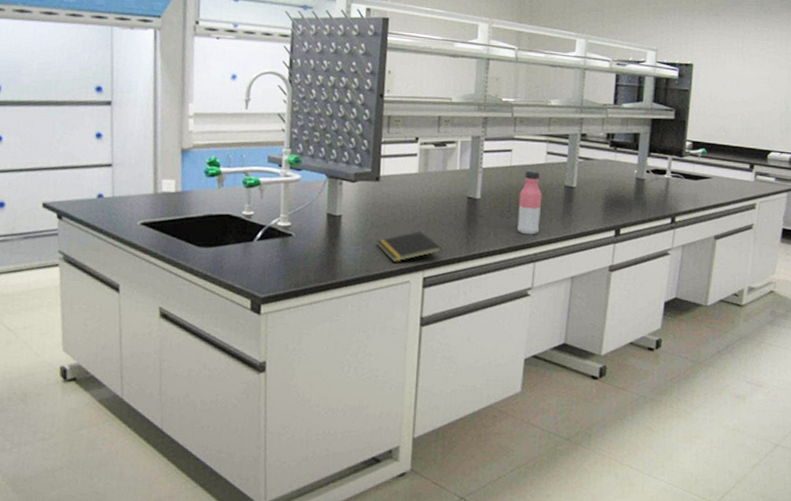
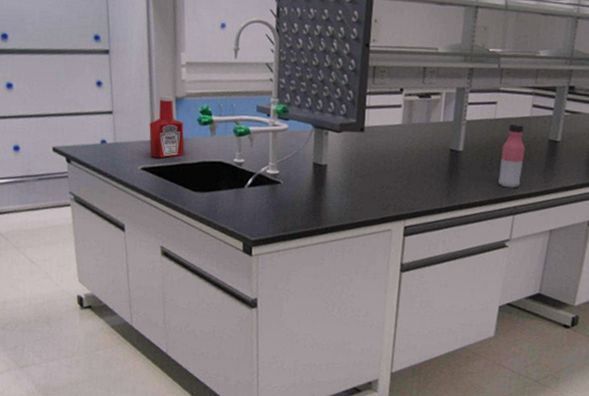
ketchup bottle: none [151,146,190,213] -> present [149,95,185,159]
notepad: present [376,230,443,262] -> none [360,181,424,211]

